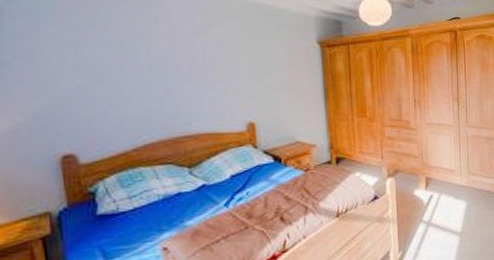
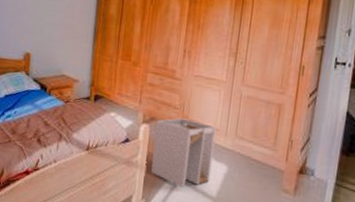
laundry hamper: none [400,165,454,231] -> present [151,118,217,188]

